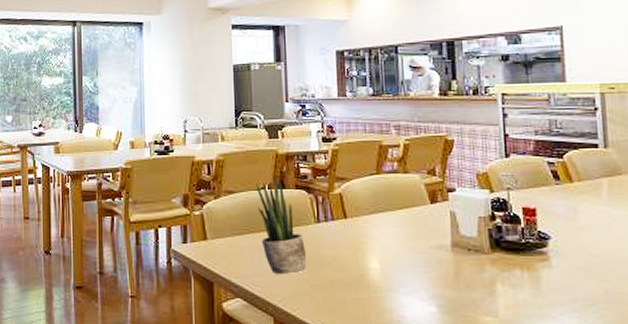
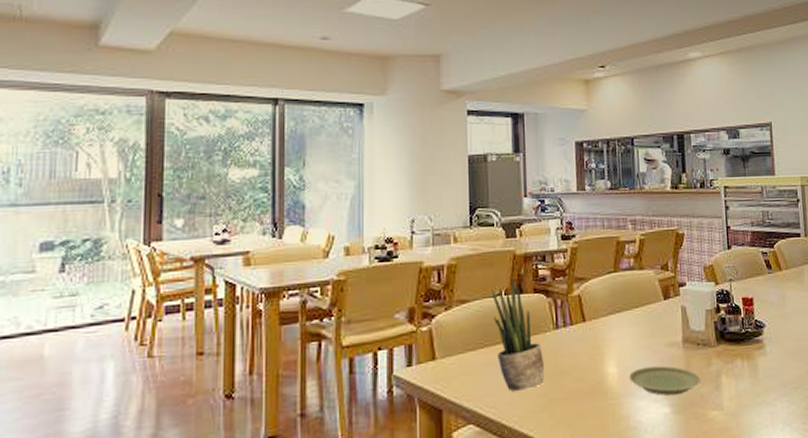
plate: none [392,266,474,297] -> present [629,365,702,396]

